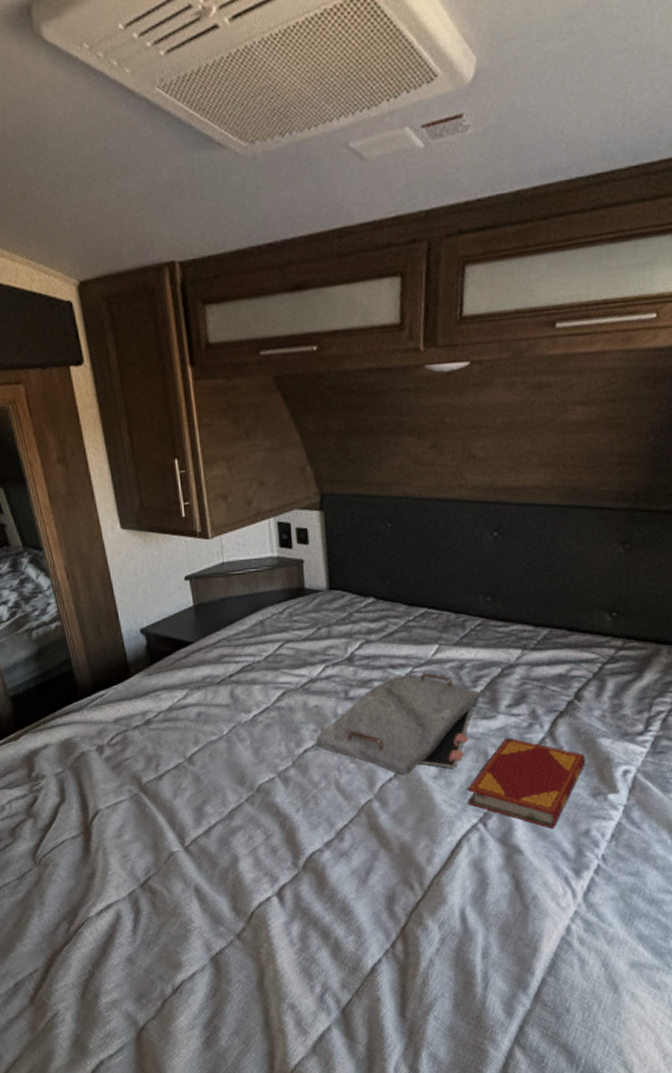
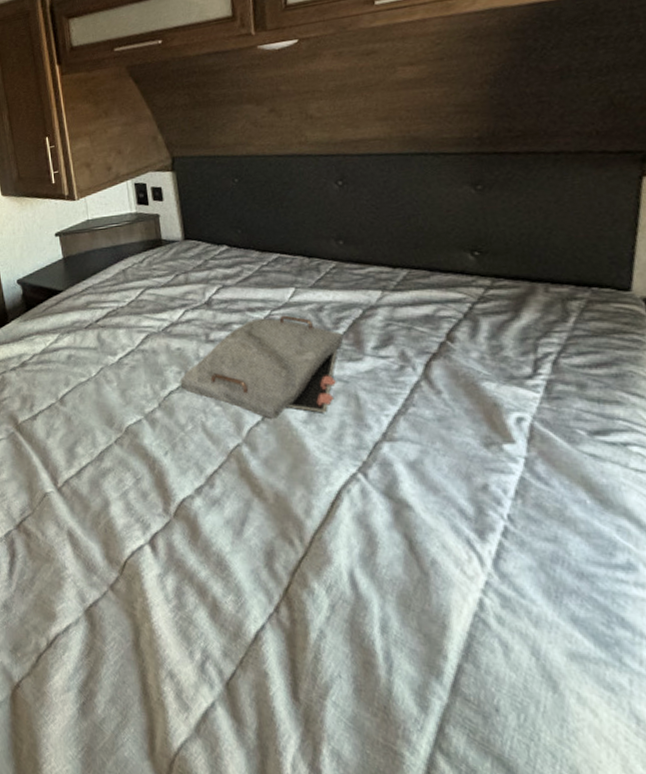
hardback book: present [466,737,586,828] -> none [341,380,471,481]

